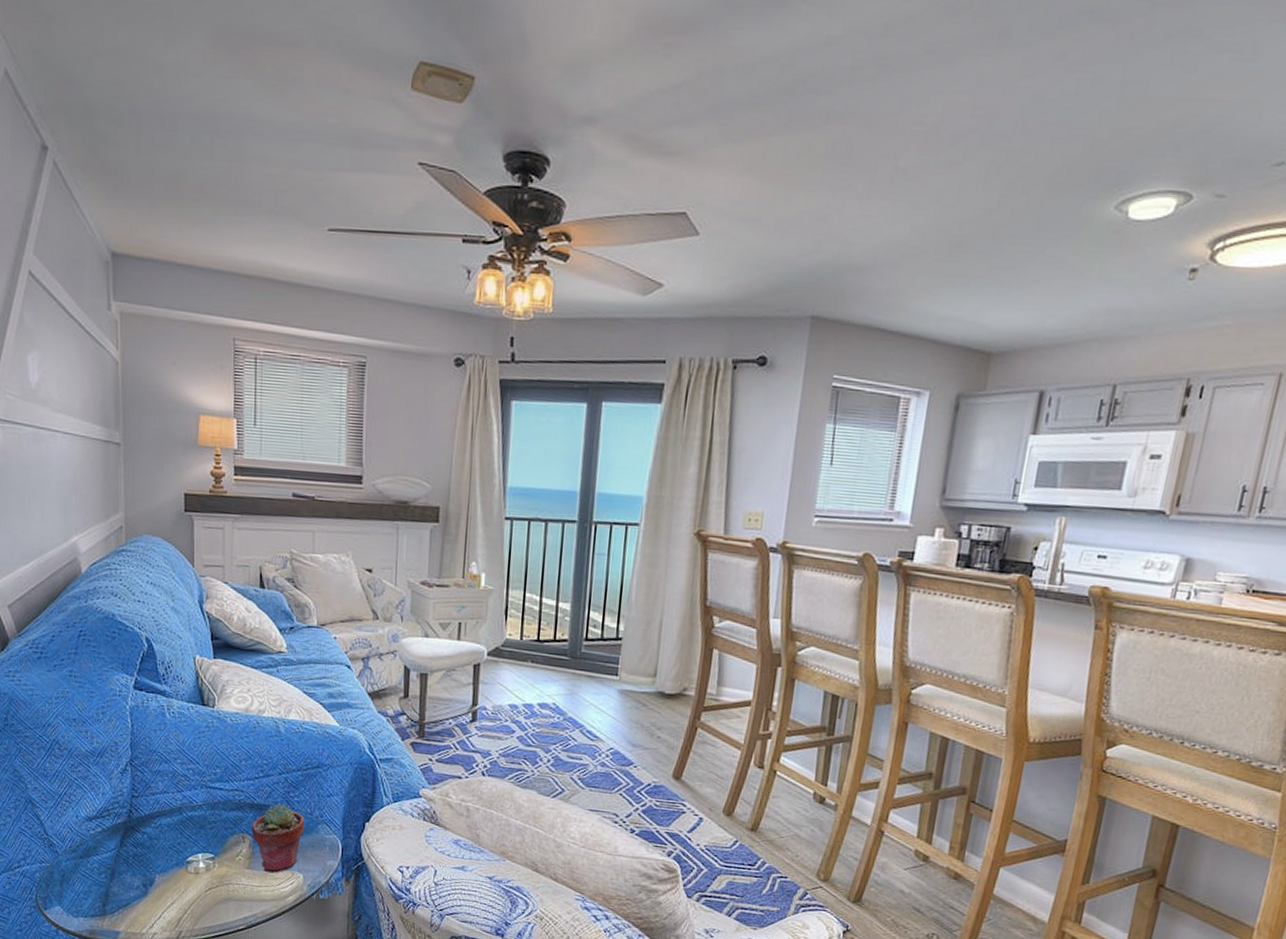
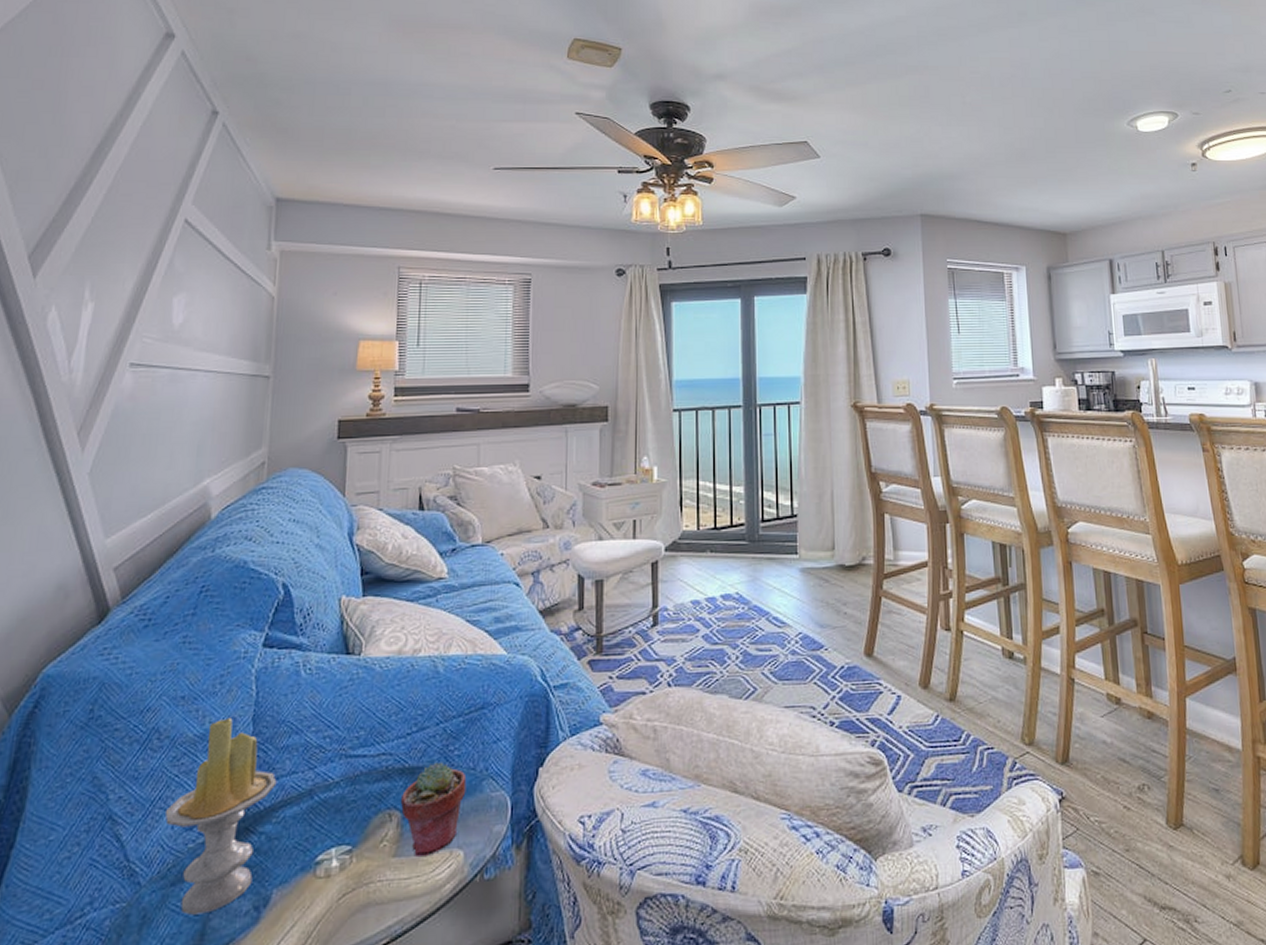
candle: none [70,741,153,882] -> present [164,717,277,915]

